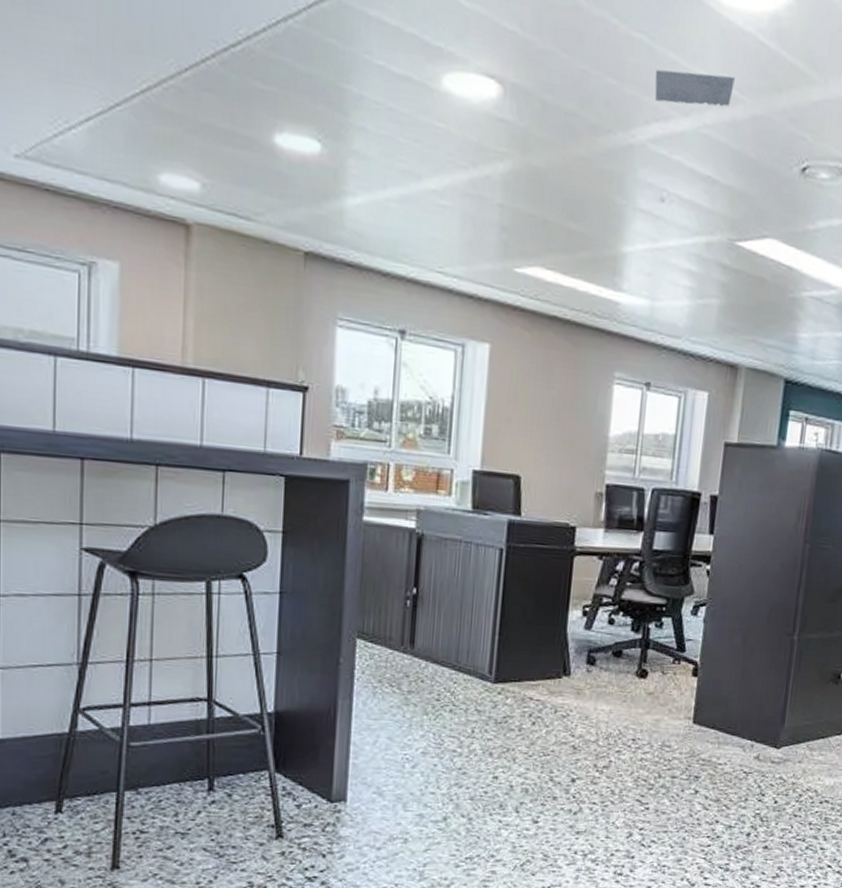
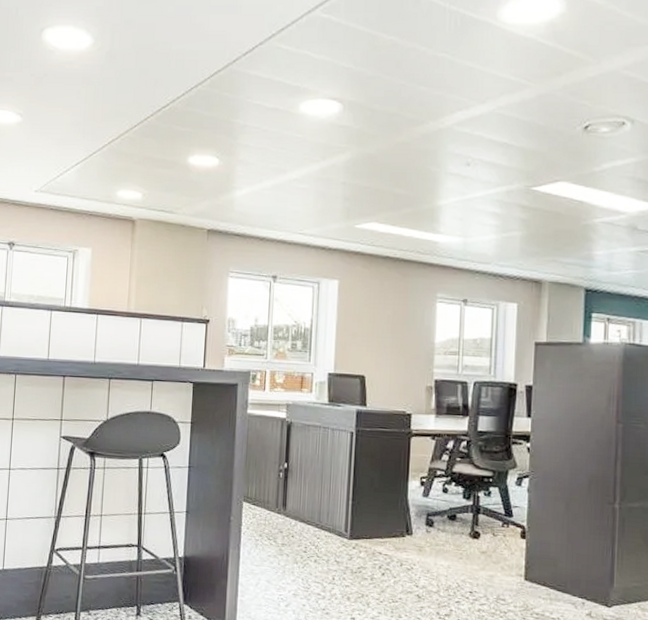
ceiling vent: present [654,69,735,107] -> none [456,70,521,96]

